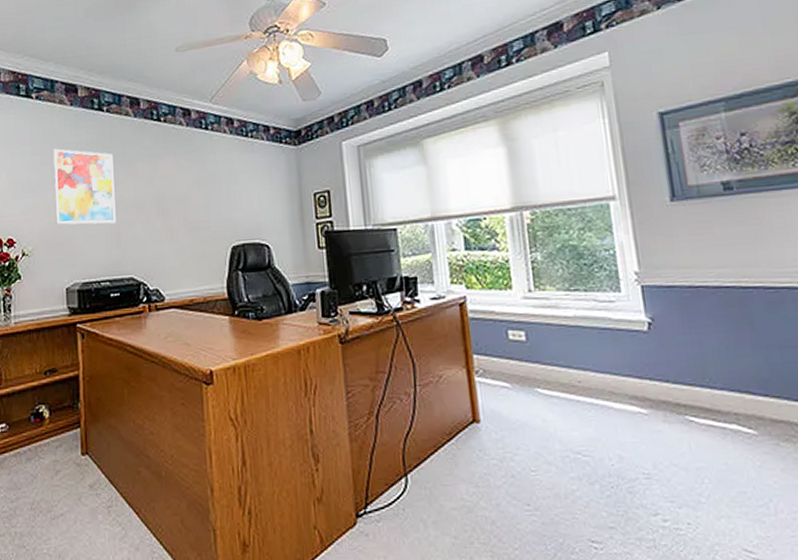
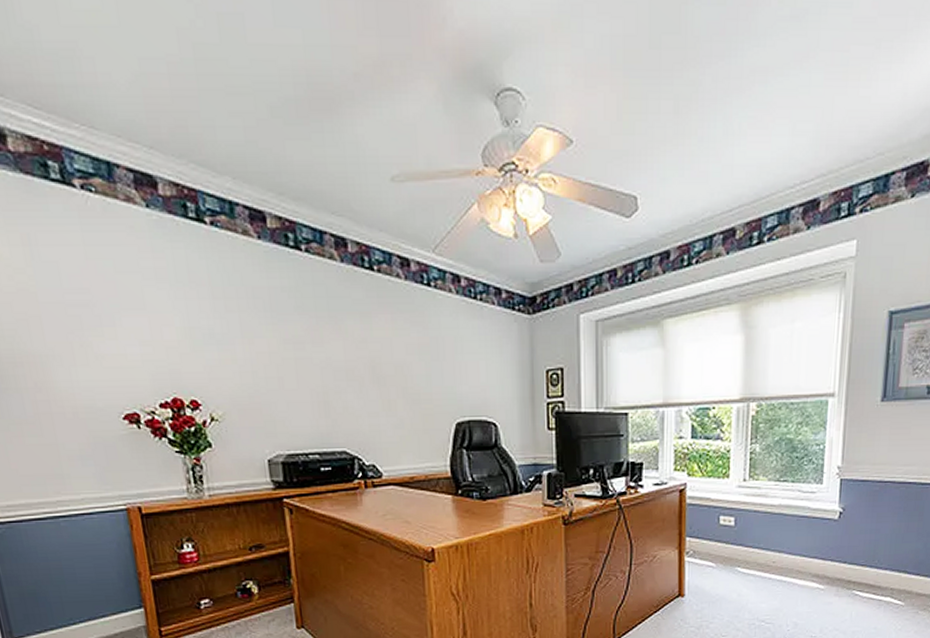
wall art: present [53,148,116,225] -> none [239,293,324,390]

